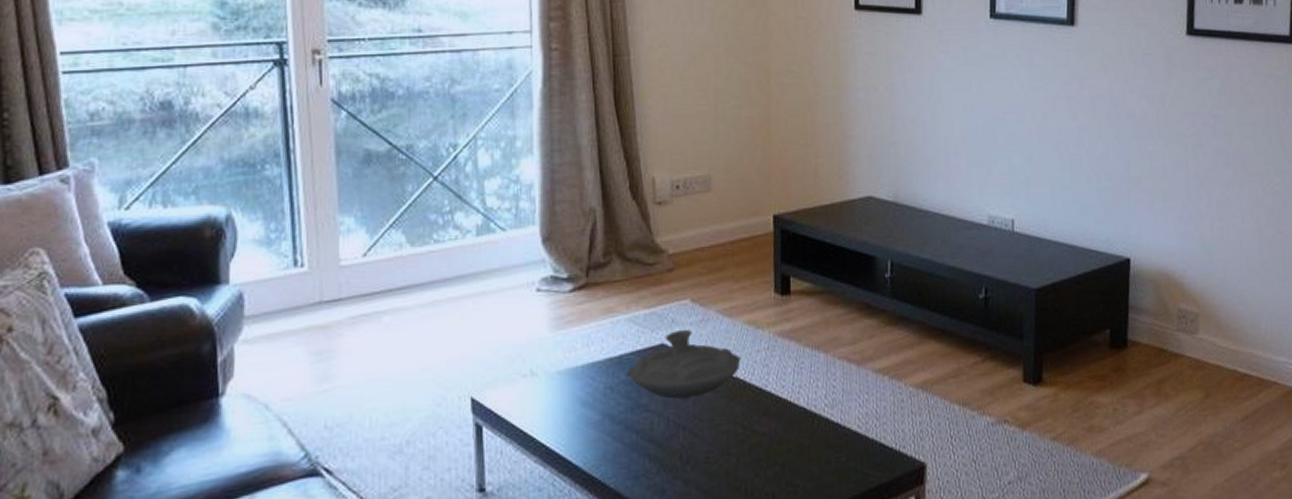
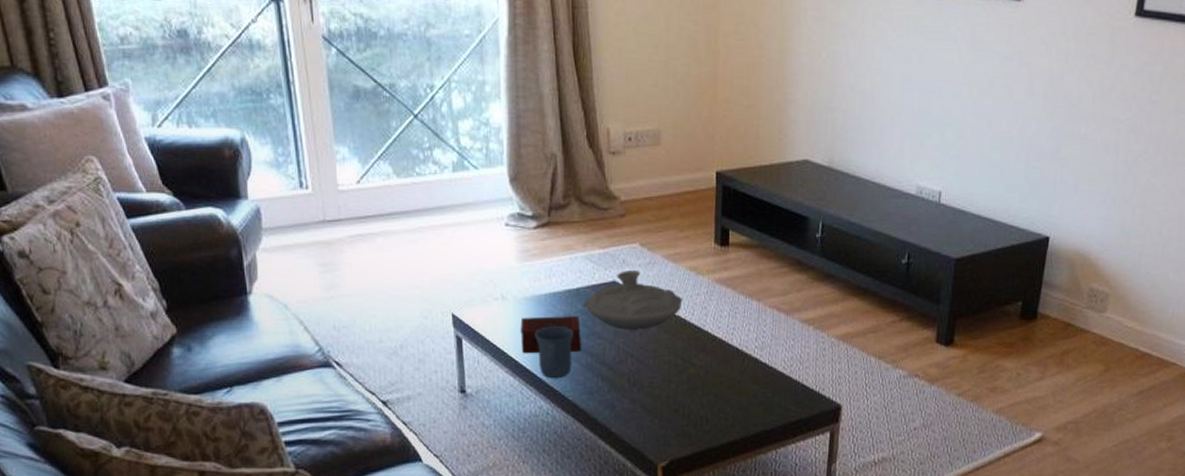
decorative box: none [553,388,625,437] -> present [520,316,581,353]
mug: none [570,400,616,464] -> present [535,325,574,378]

